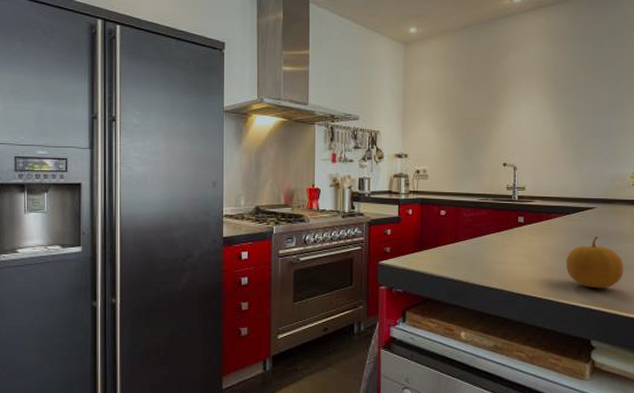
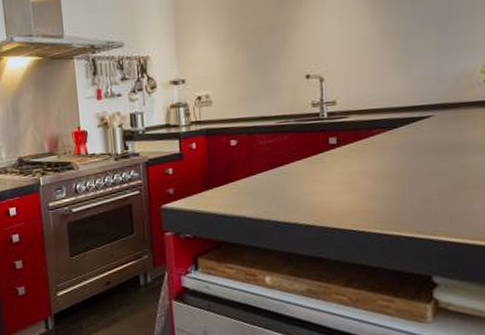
fruit: present [565,235,624,289] -> none [394,150,475,215]

